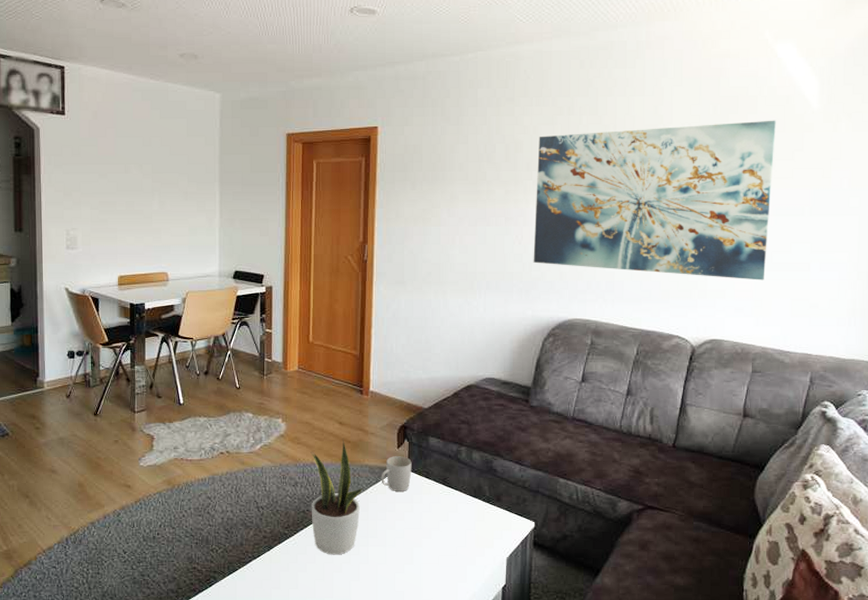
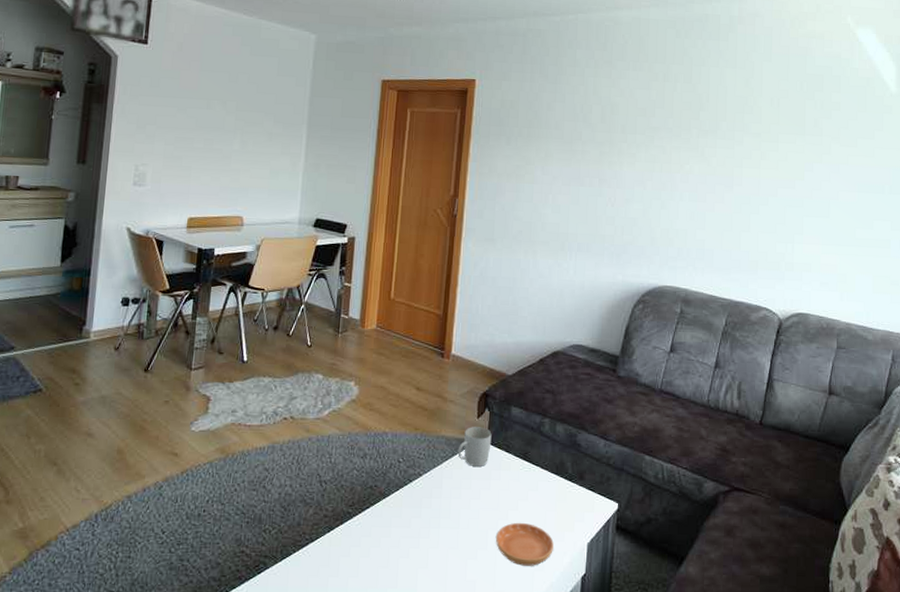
potted plant: present [310,438,366,555] -> none [379,405,441,538]
saucer: none [420,540,475,578] -> present [495,522,554,566]
wall art: present [533,120,776,281] -> none [625,99,858,256]

